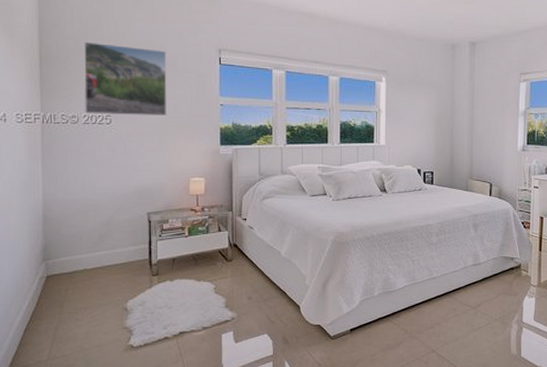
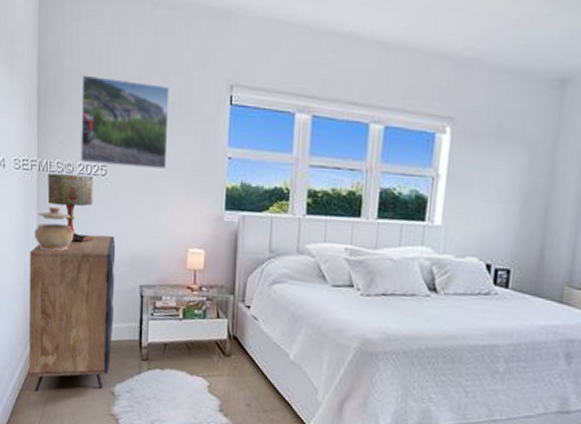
dresser: none [35,173,124,321] -> present [29,234,116,393]
ceramic pot: none [40,154,81,191] -> present [35,207,74,251]
table lamp: none [52,124,101,183] -> present [47,173,94,243]

